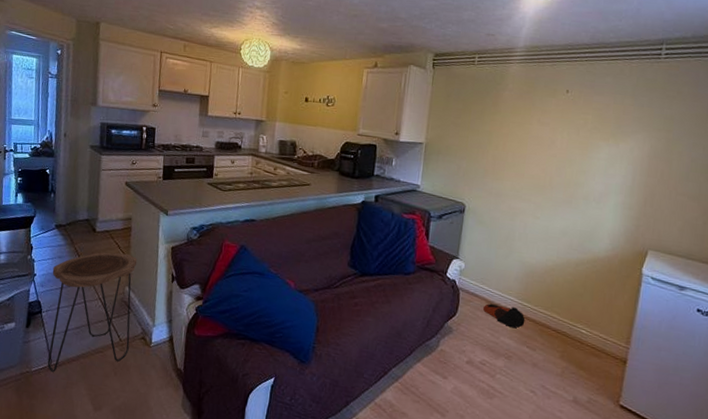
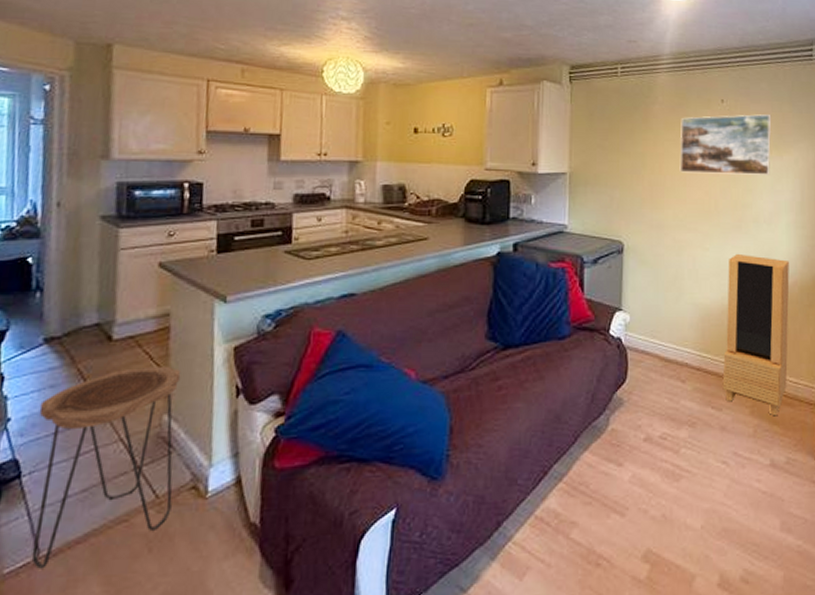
bag: present [482,303,525,328] -> none [656,361,707,386]
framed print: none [521,103,613,160] -> present [679,114,772,175]
storage cabinet: none [539,224,613,363] -> present [723,253,790,416]

